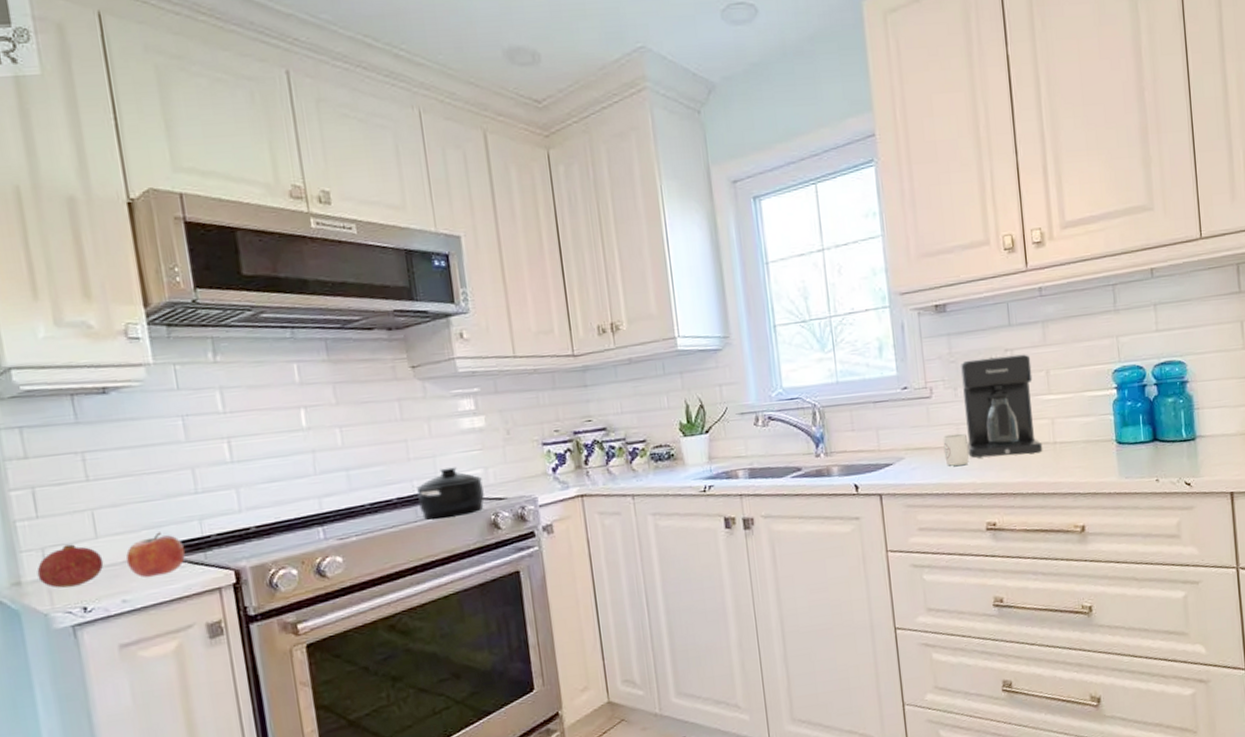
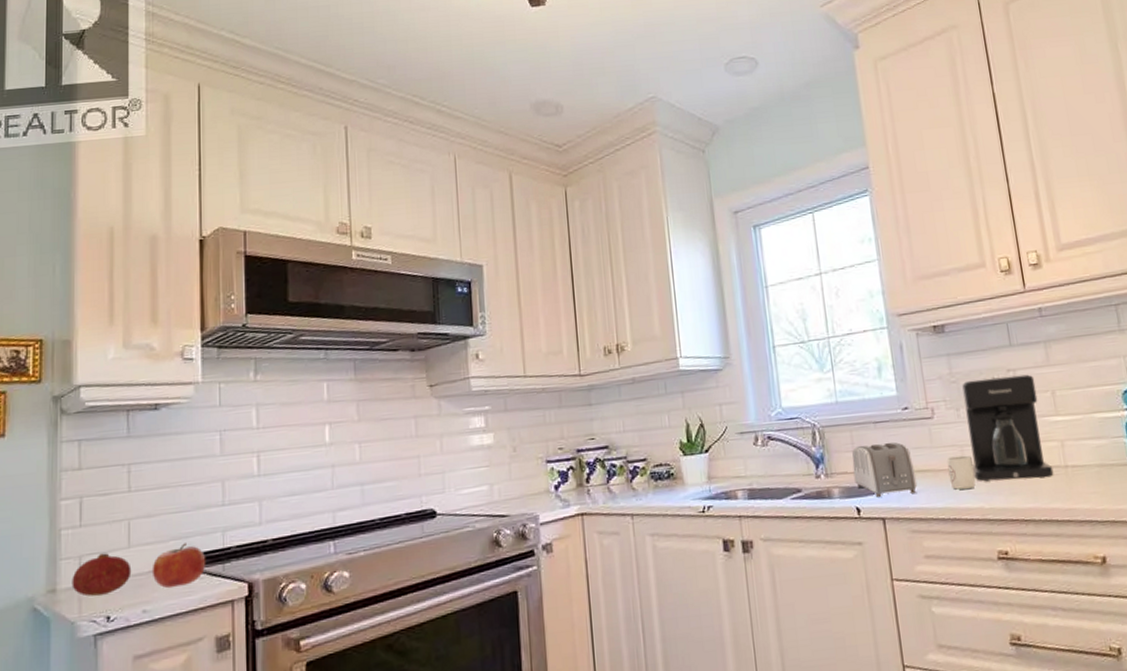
saucepan: present [417,467,485,520] -> none [425,483,488,536]
toaster: none [851,421,914,476] -> present [852,442,918,498]

